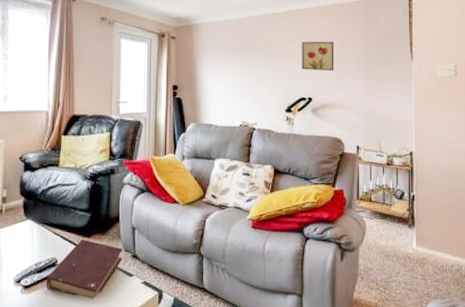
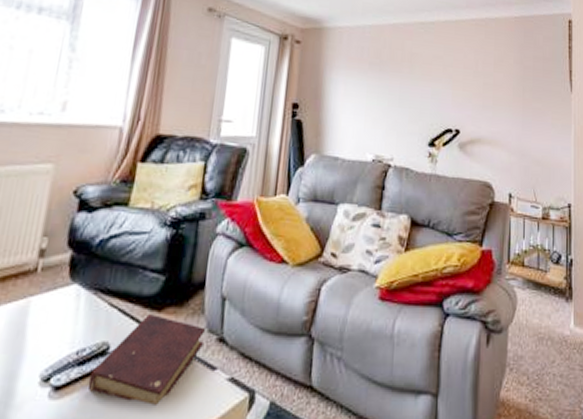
wall art: present [302,41,334,71] -> none [449,59,487,98]

